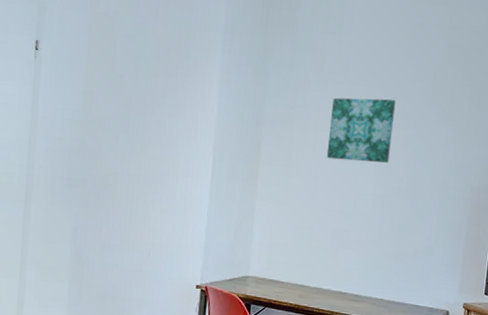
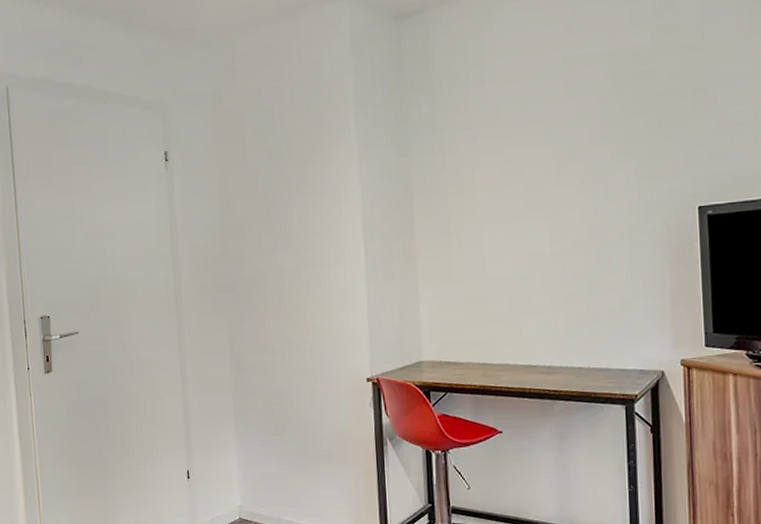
wall art: present [326,97,396,163] -> none [487,144,563,221]

